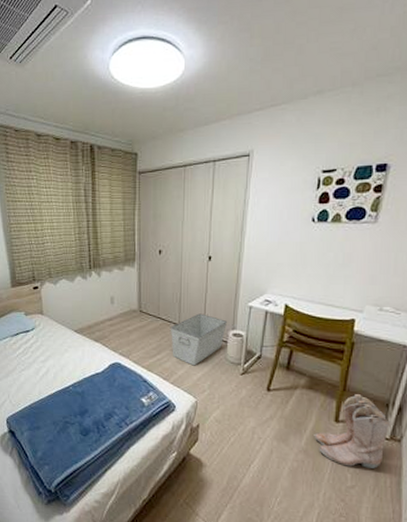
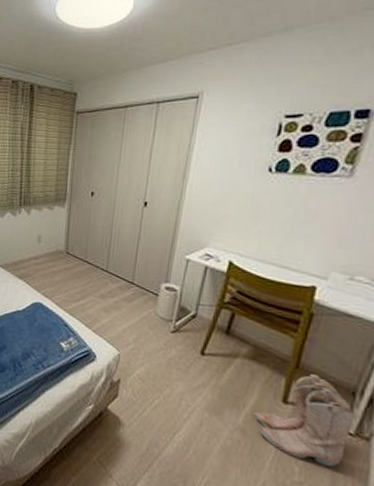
storage bin: present [171,313,228,366] -> none [97,261,161,317]

